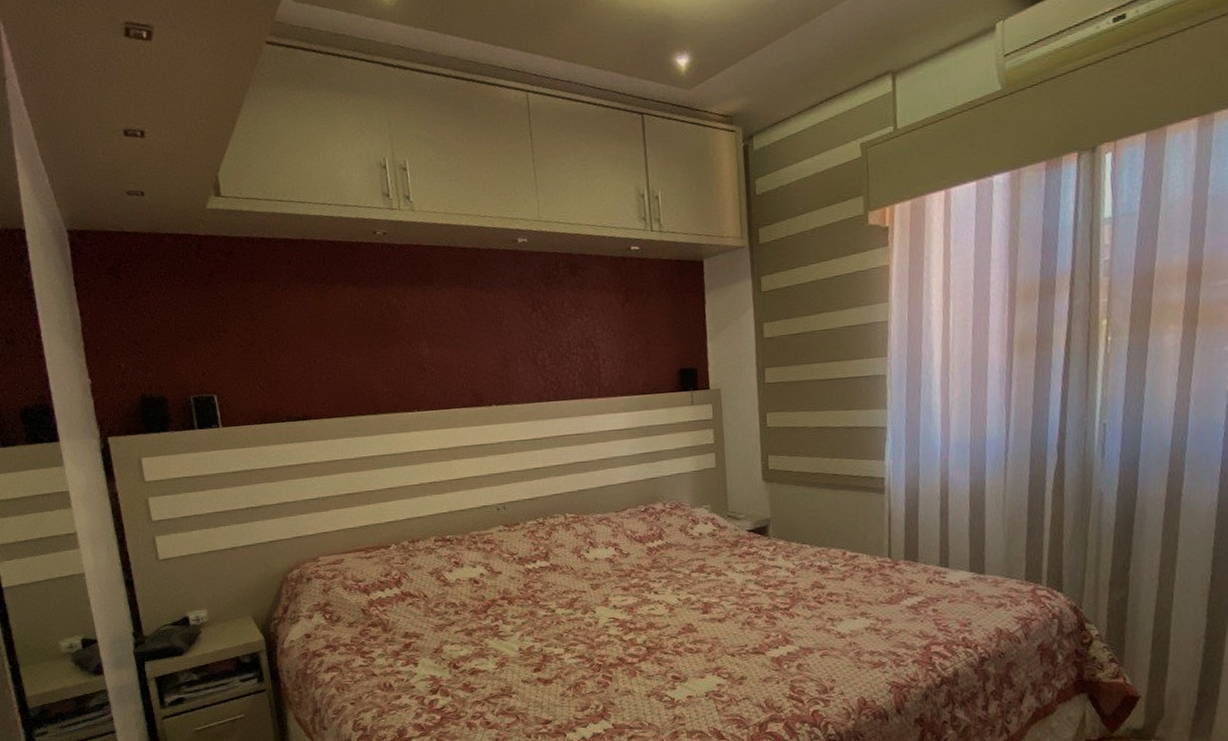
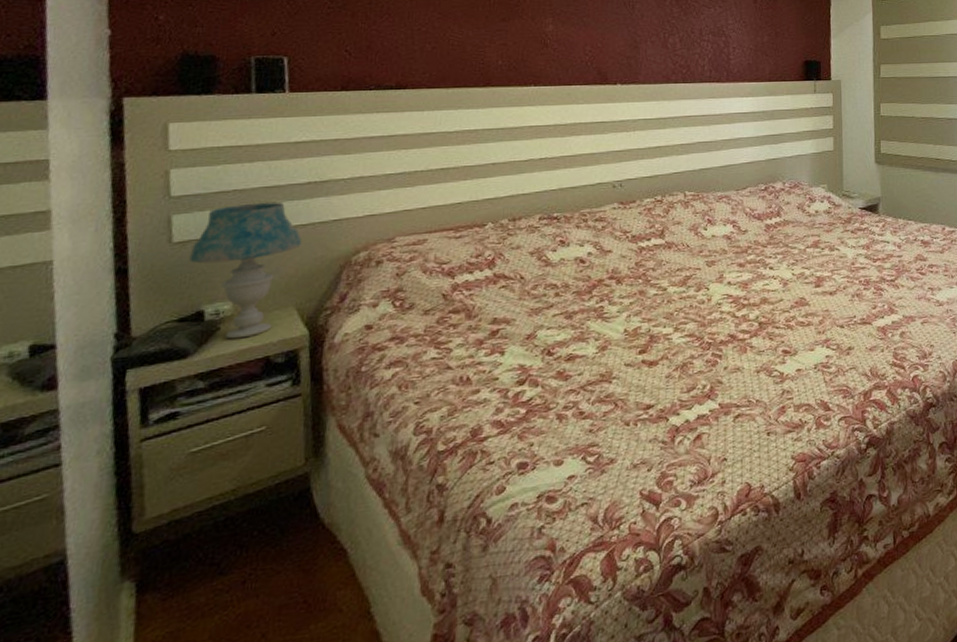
table lamp: none [172,525,249,641] -> present [189,201,302,339]

